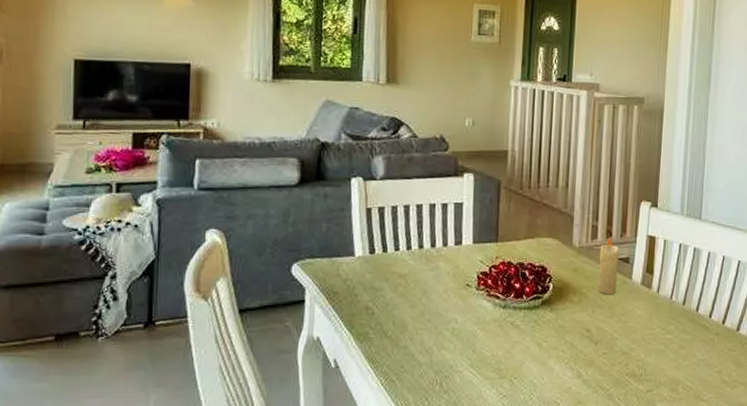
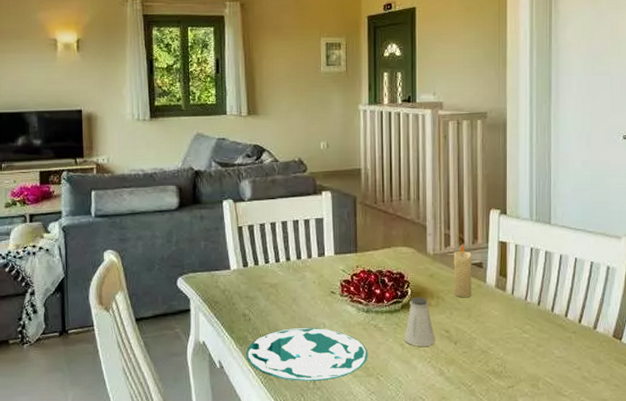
plate: none [366,323,503,383] -> present [246,327,368,381]
saltshaker: none [542,292,575,346] -> present [404,297,435,347]

